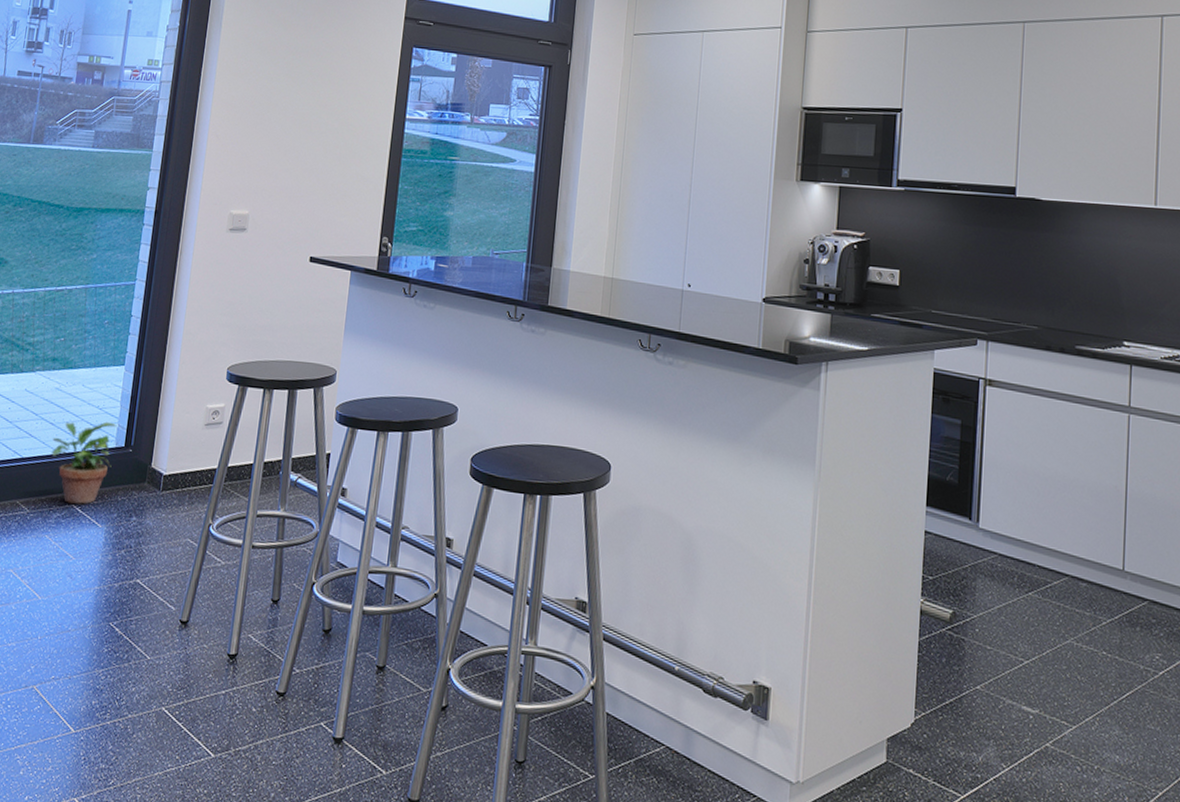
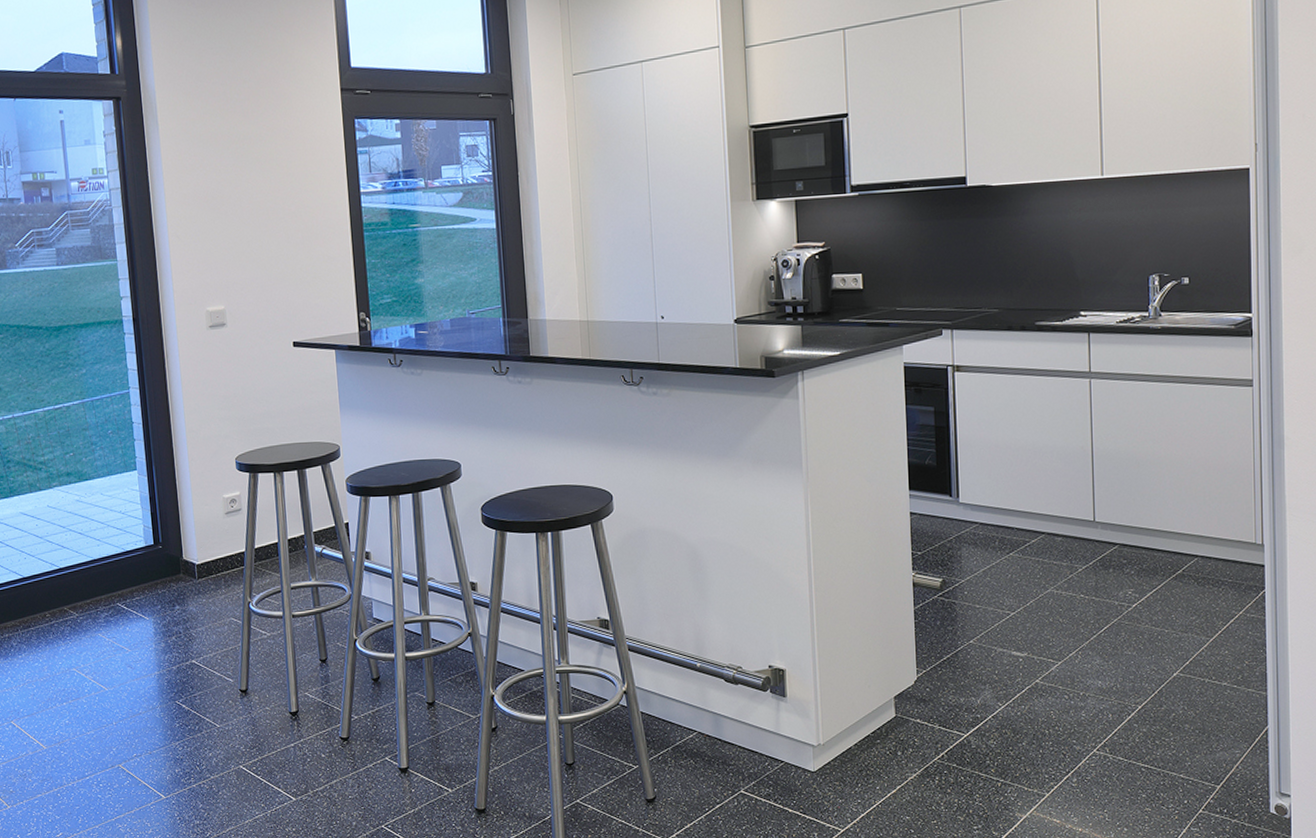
potted plant: present [50,421,117,504] -> none [84,524,146,602]

